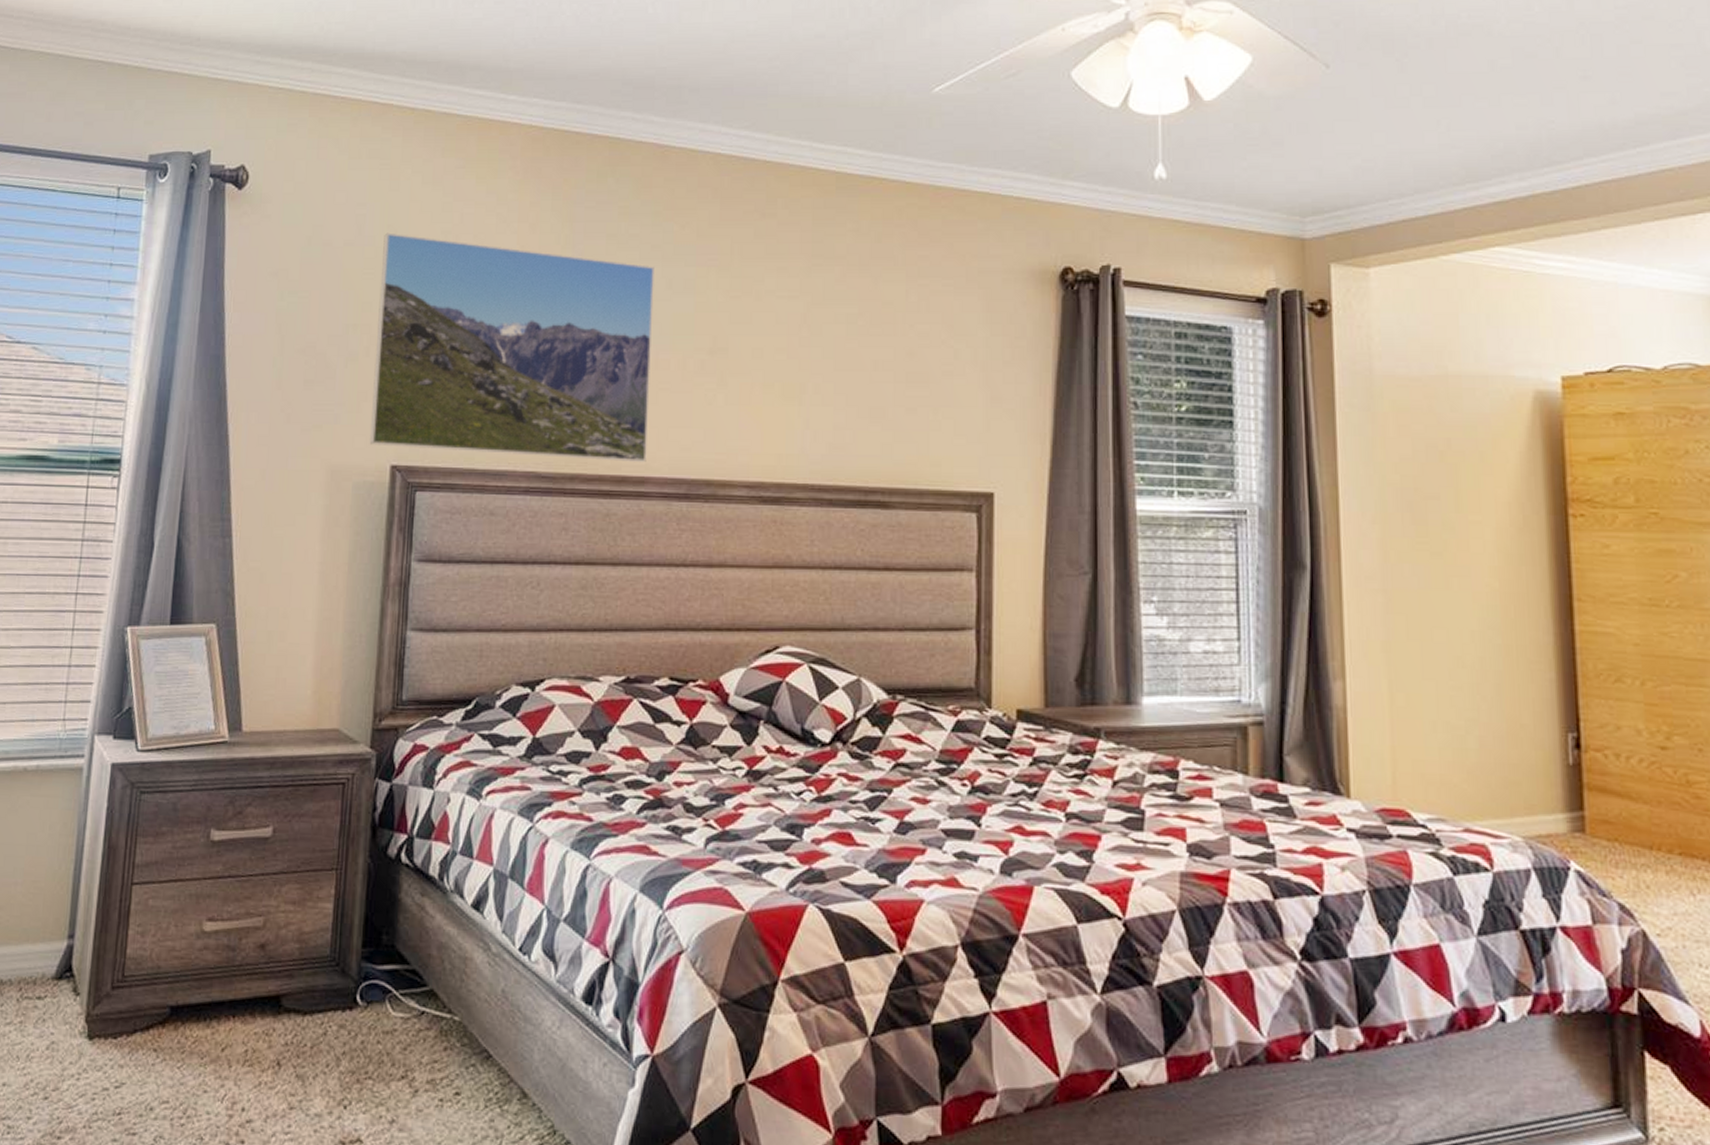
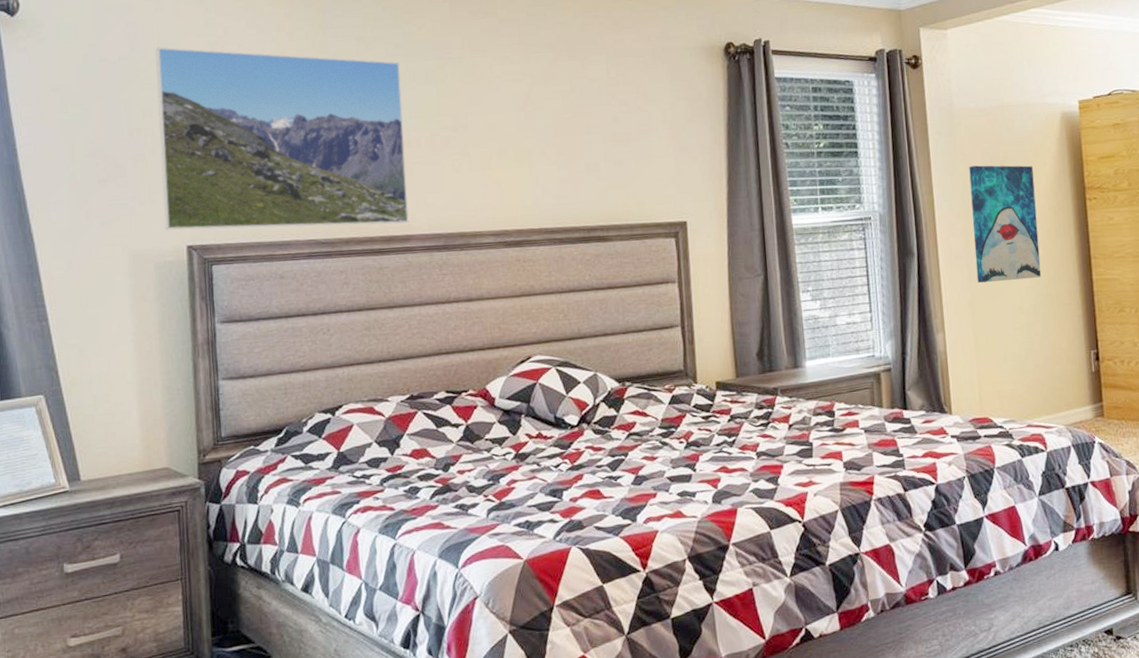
wall art: none [1392,454,1495,619] -> present [969,165,1042,283]

